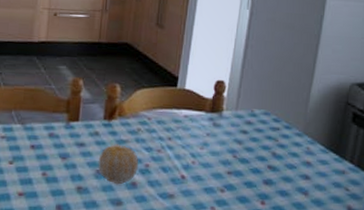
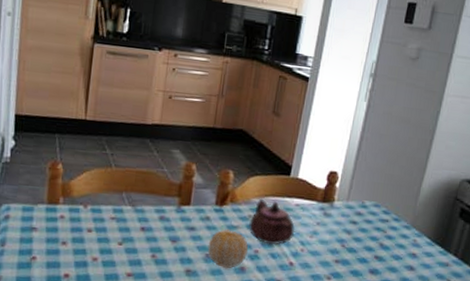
teapot: none [138,111,185,159] -> present [249,198,295,245]

